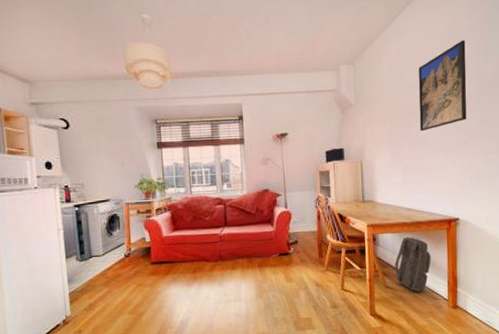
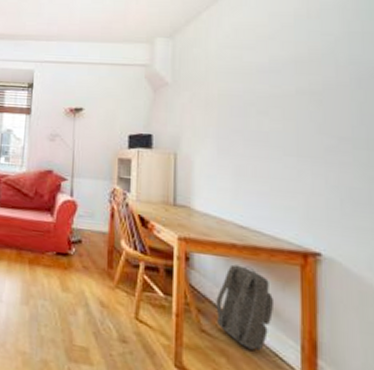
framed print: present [418,40,467,132] -> none [260,18,334,127]

